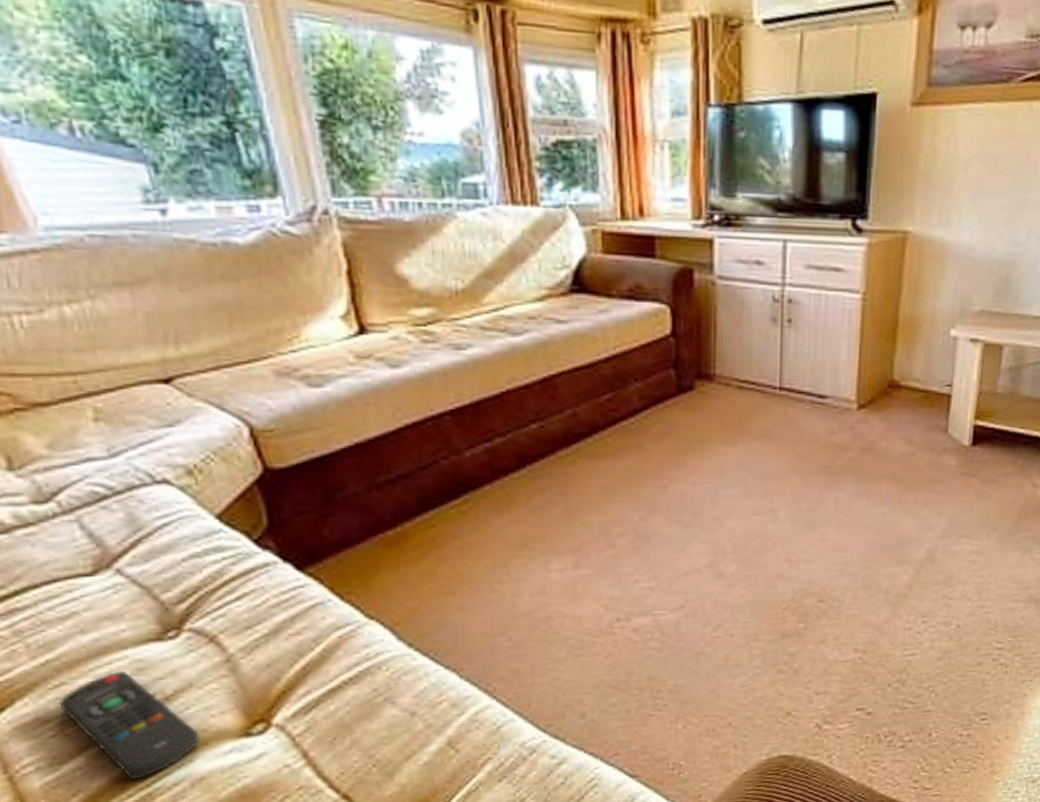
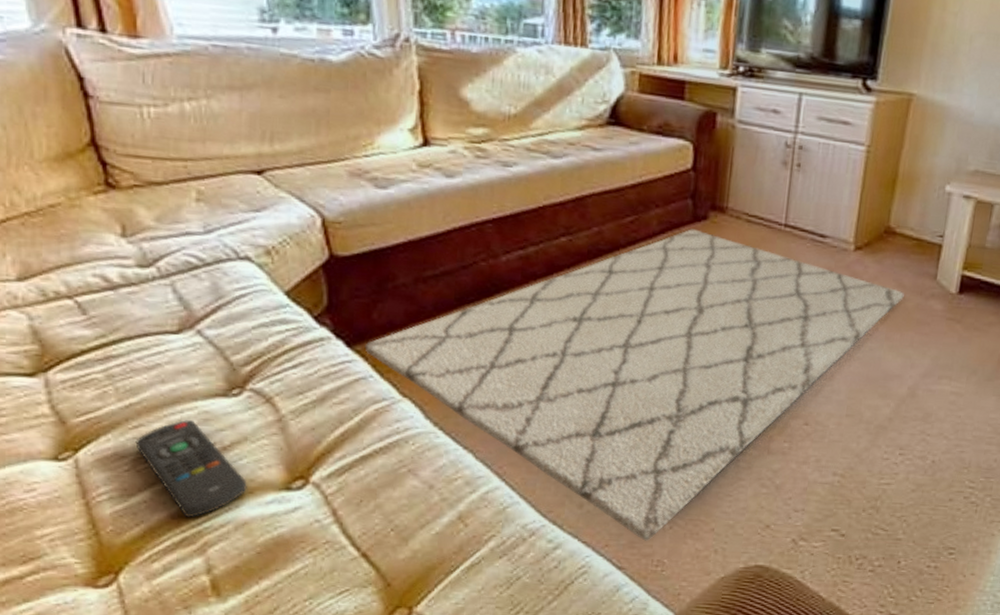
rug: none [317,402,915,745] -> present [364,229,904,541]

